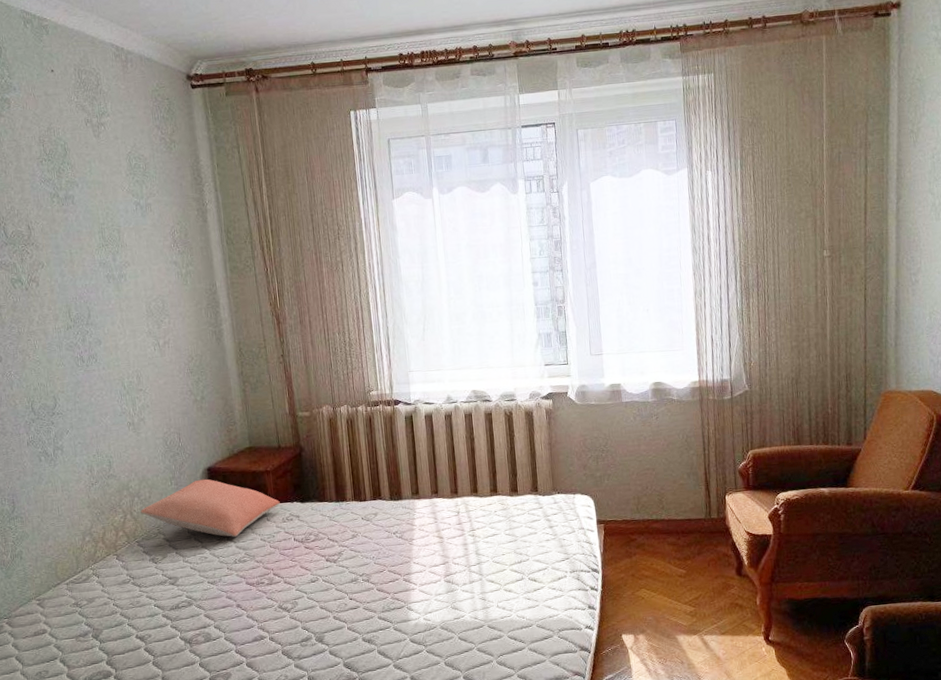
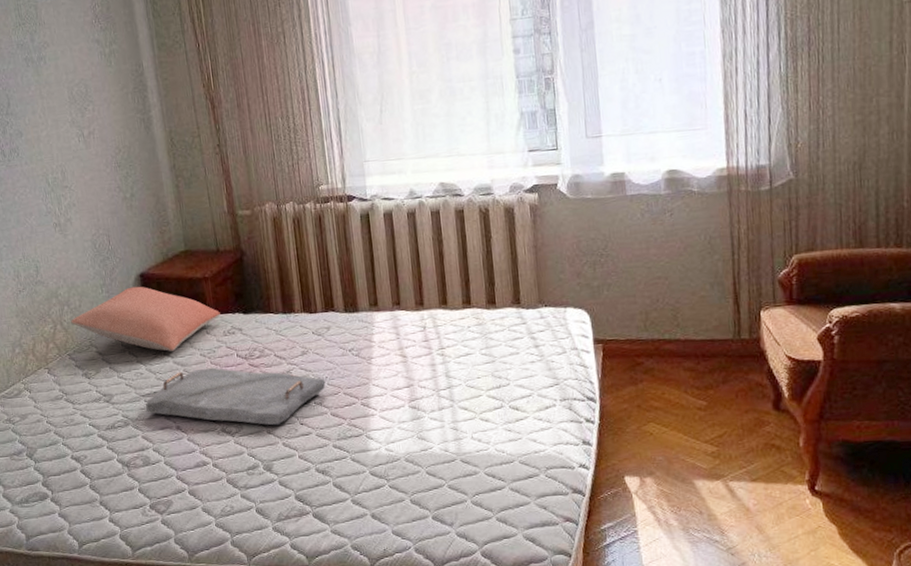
serving tray: none [208,550,373,601] -> present [145,367,326,426]

